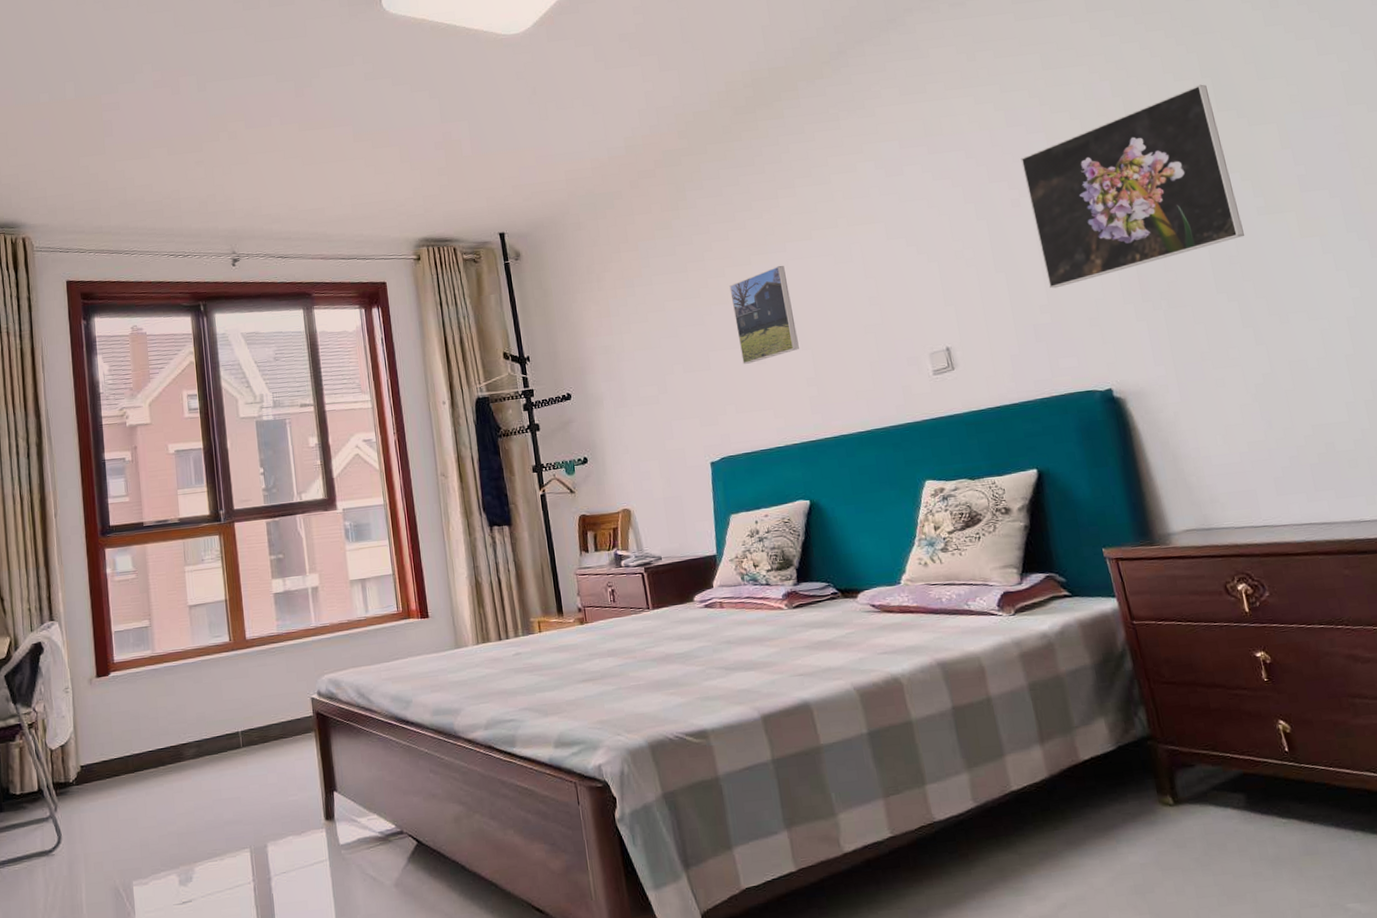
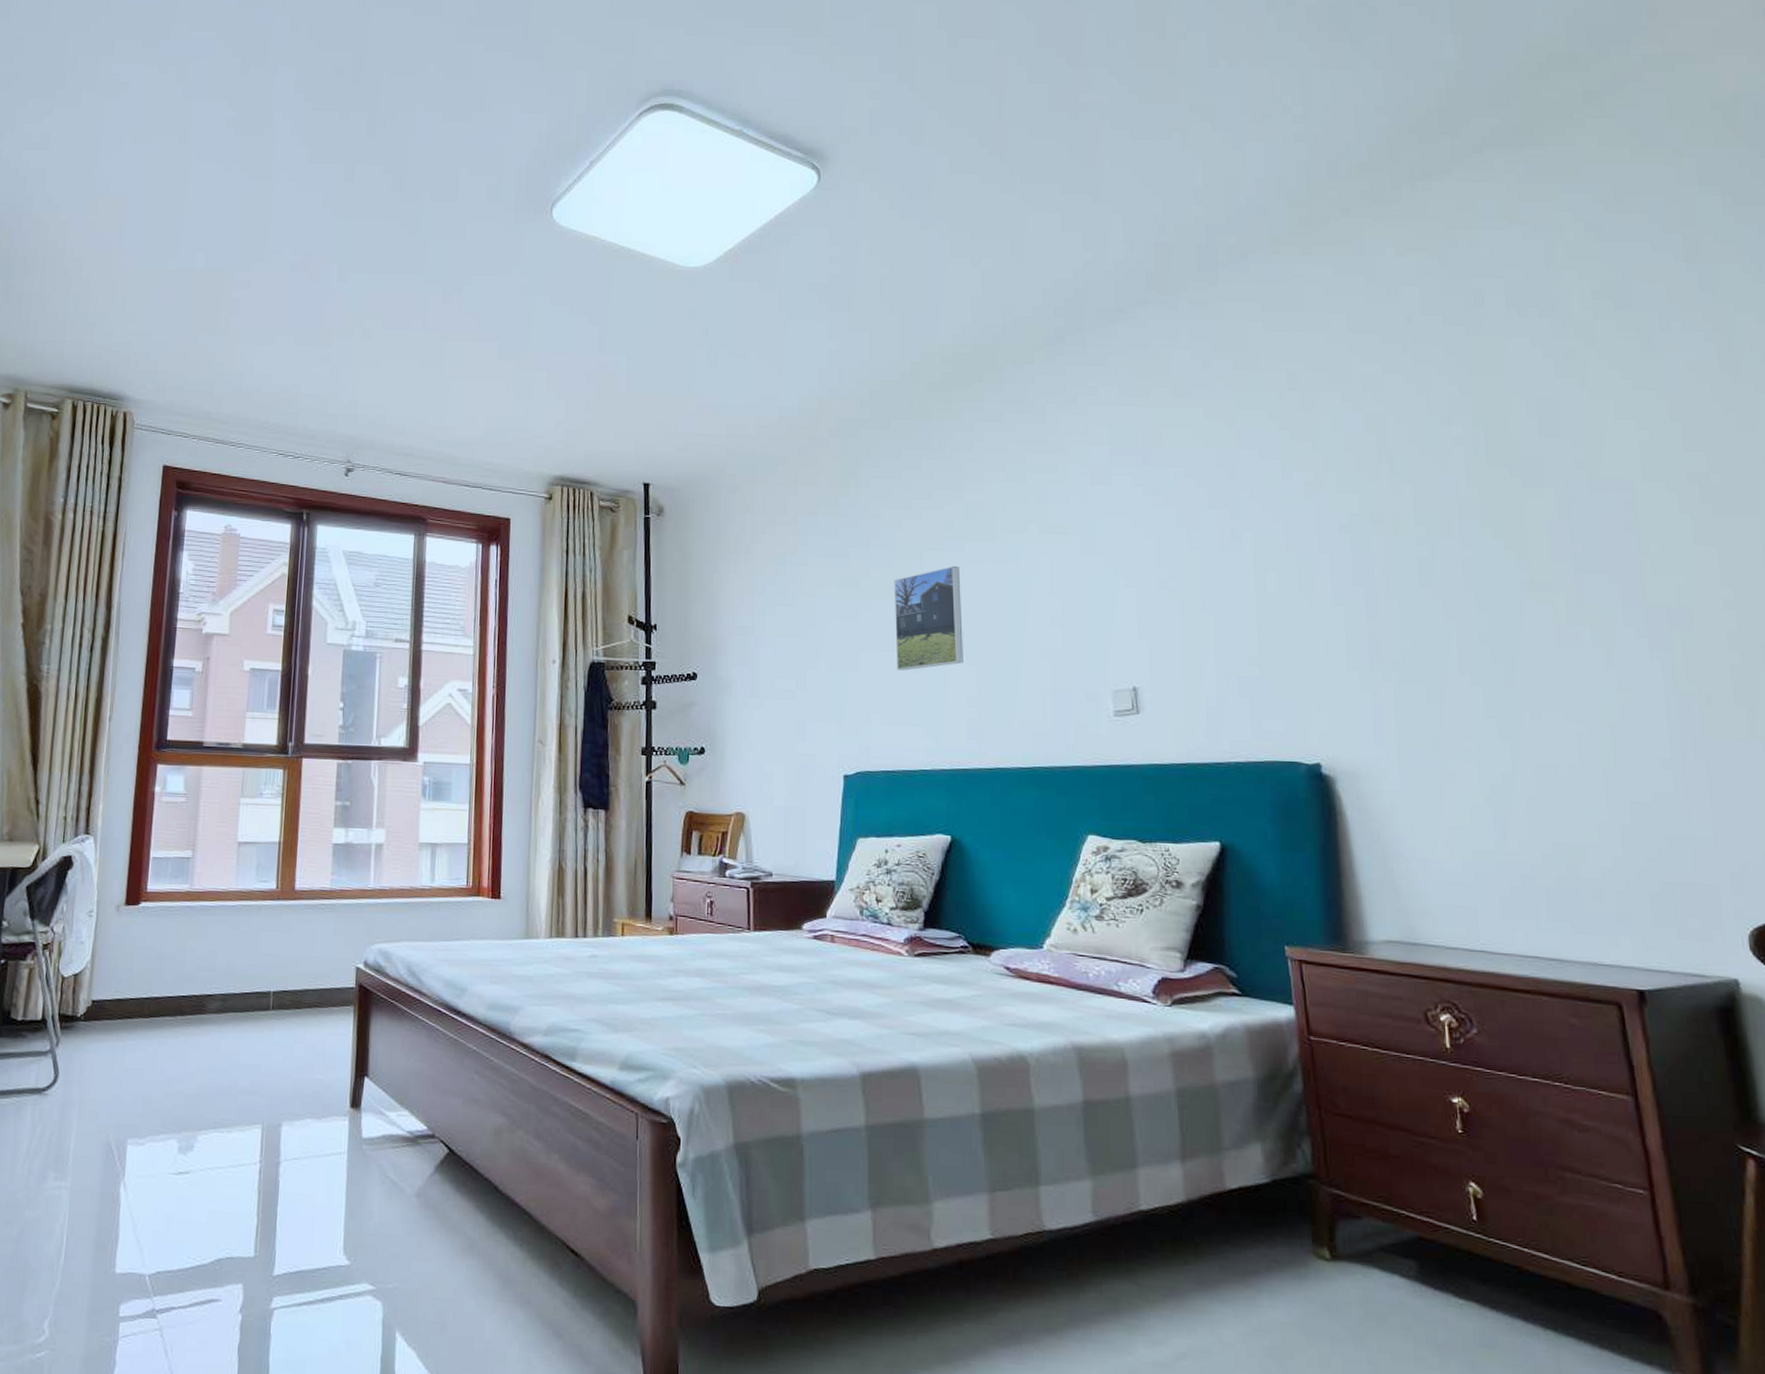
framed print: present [1020,84,1244,289] -> none [1249,432,1501,639]

